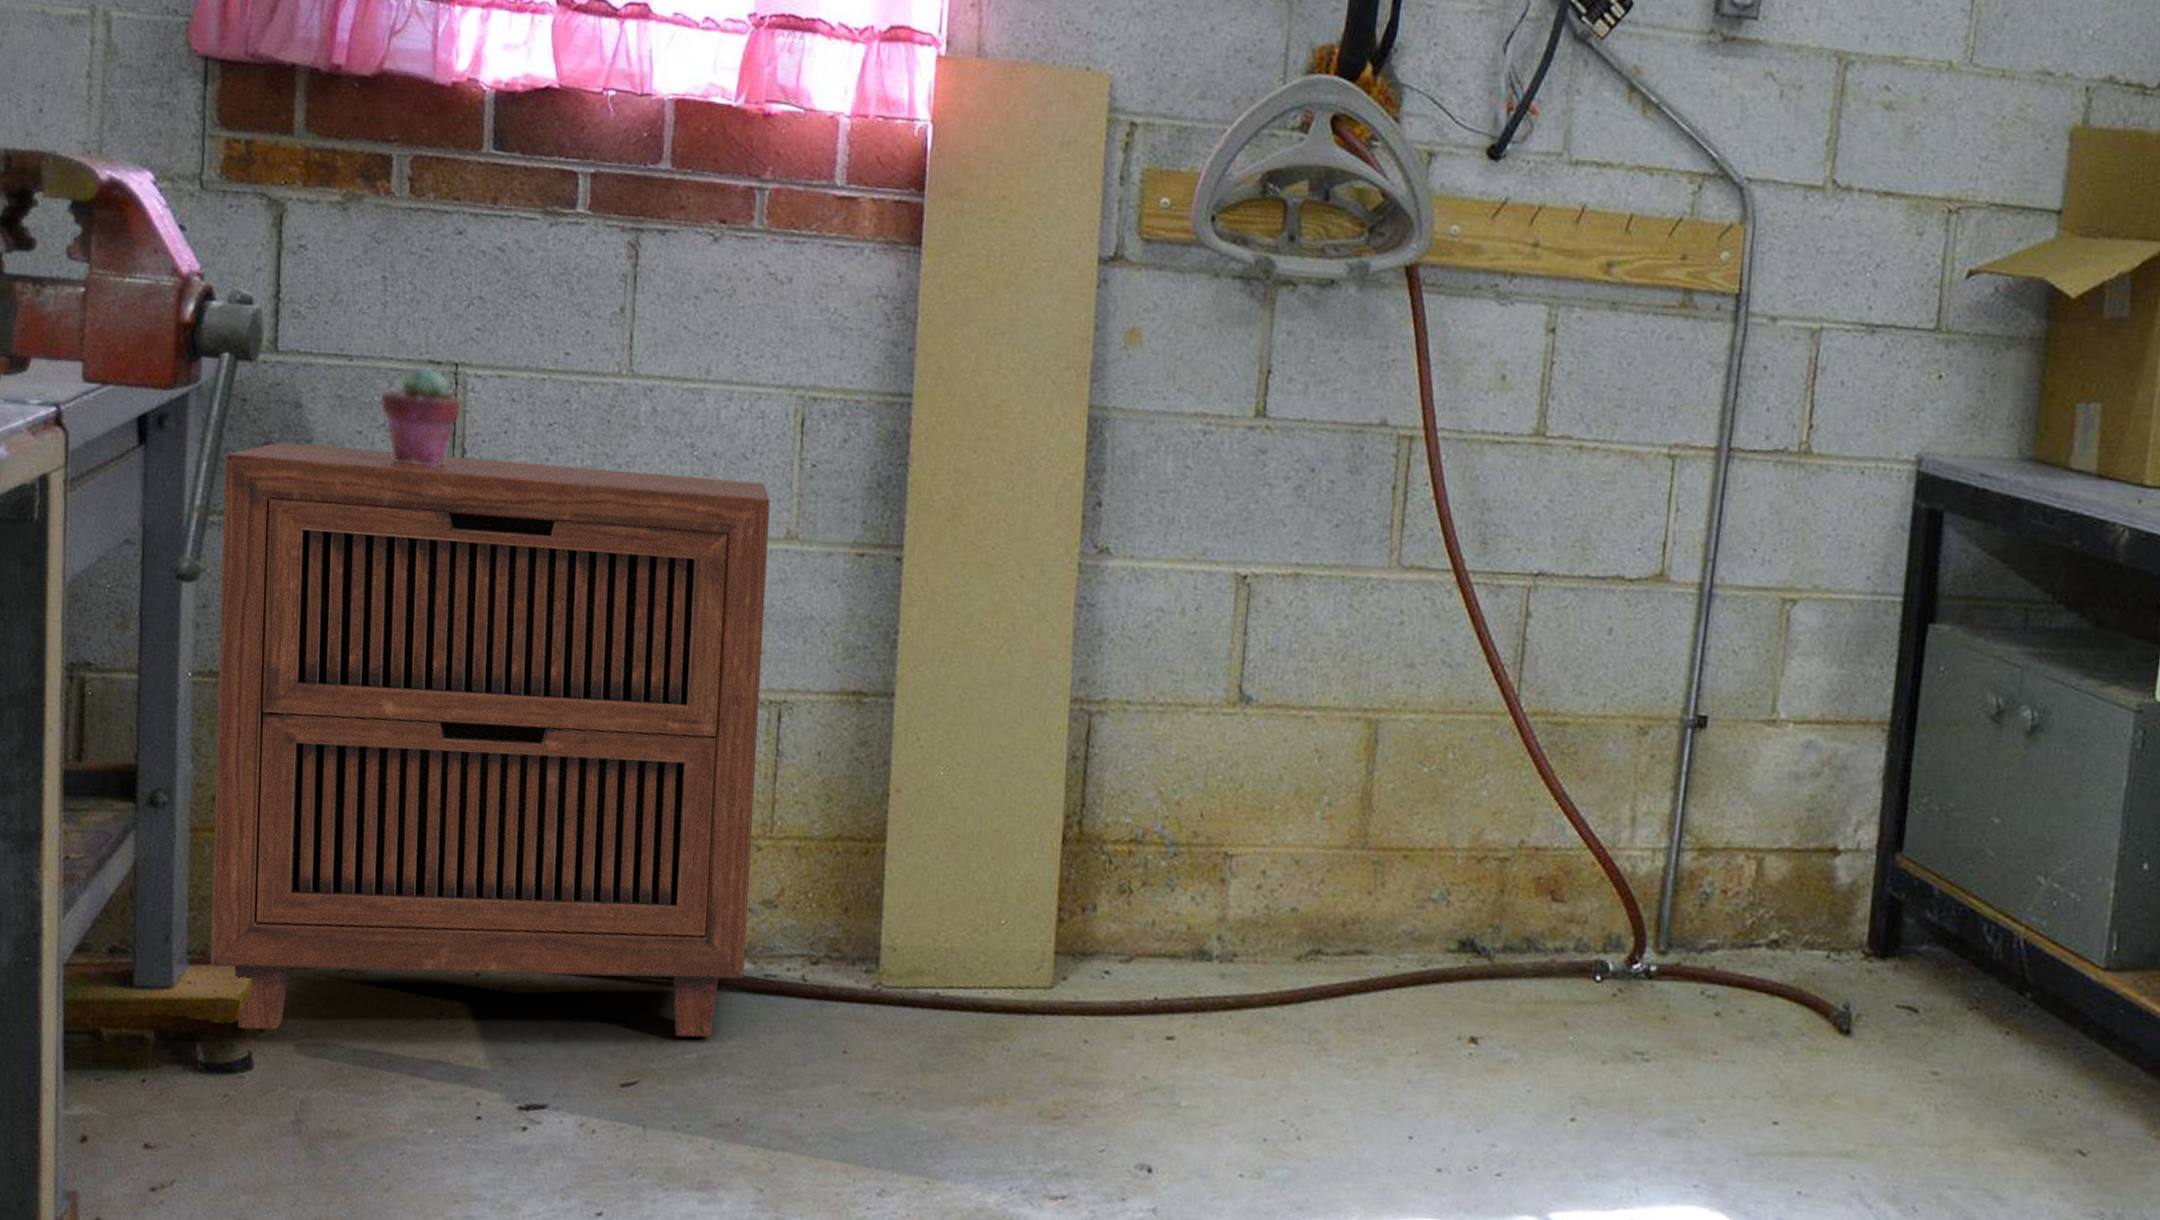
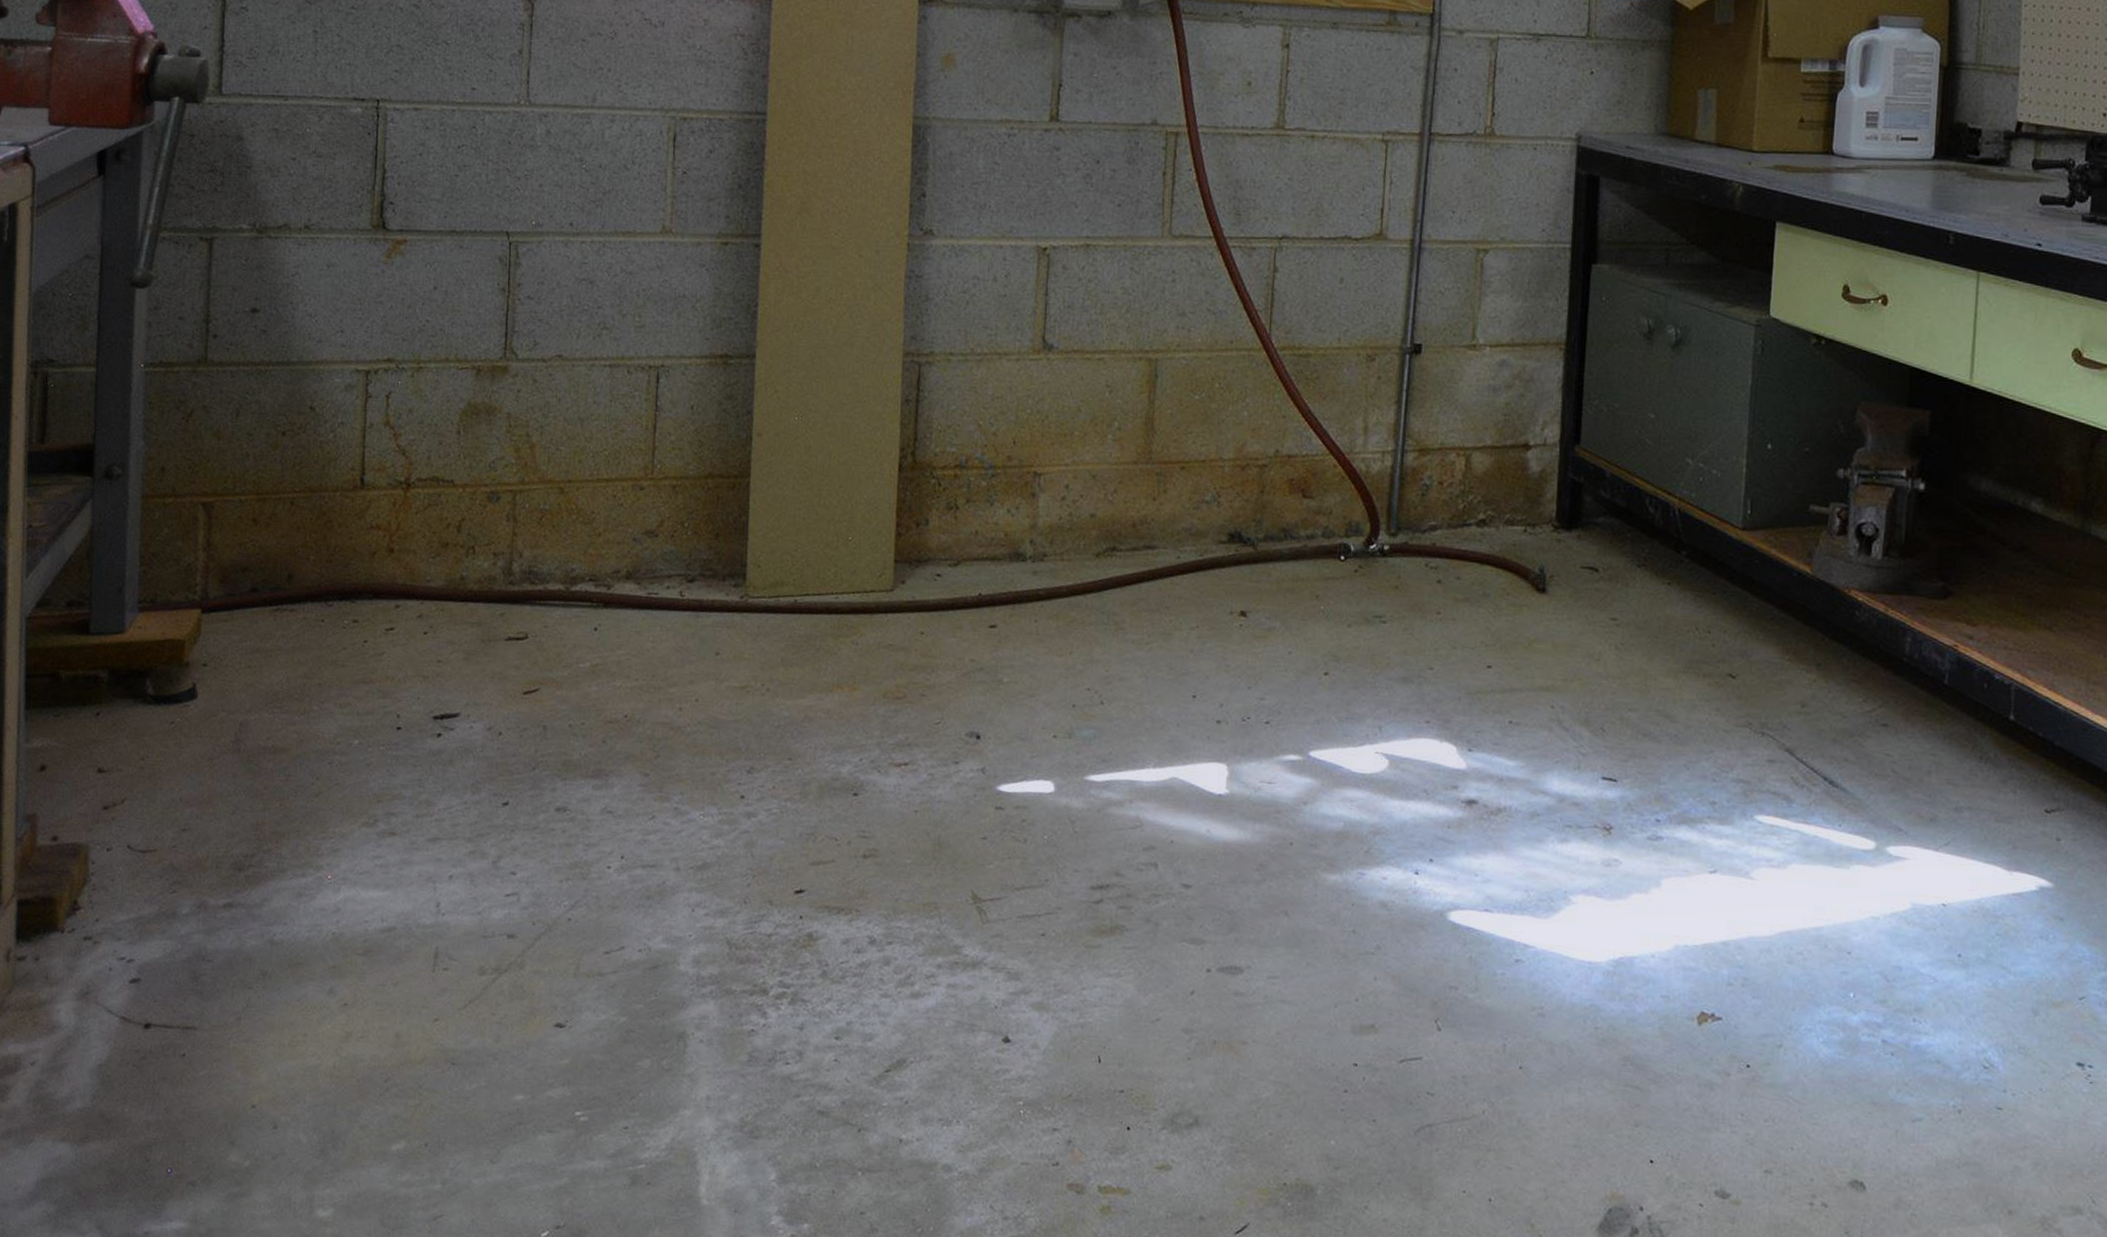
cabinet: present [210,442,771,1038] -> none [159,169,648,665]
potted succulent: present [380,366,463,466] -> none [311,102,384,184]

